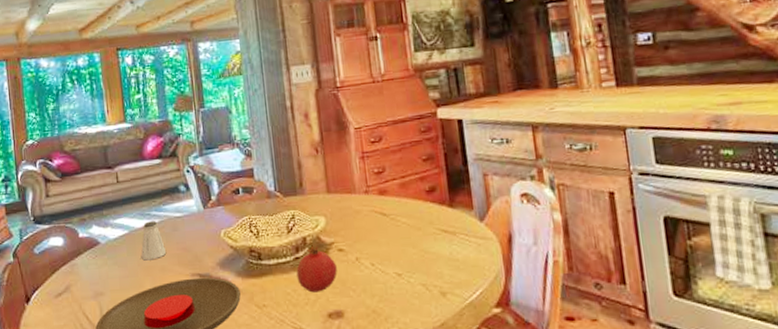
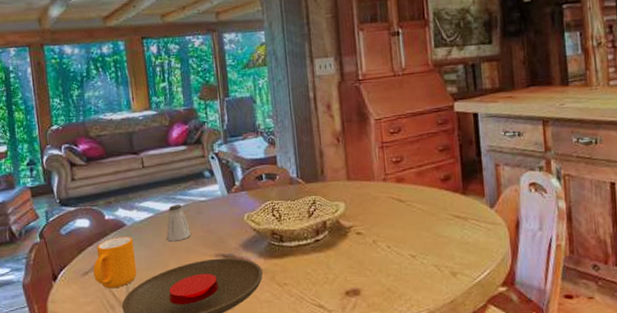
mug: none [66,255,111,312] -> present [93,237,137,289]
fruit: present [296,246,337,293] -> none [316,230,355,273]

